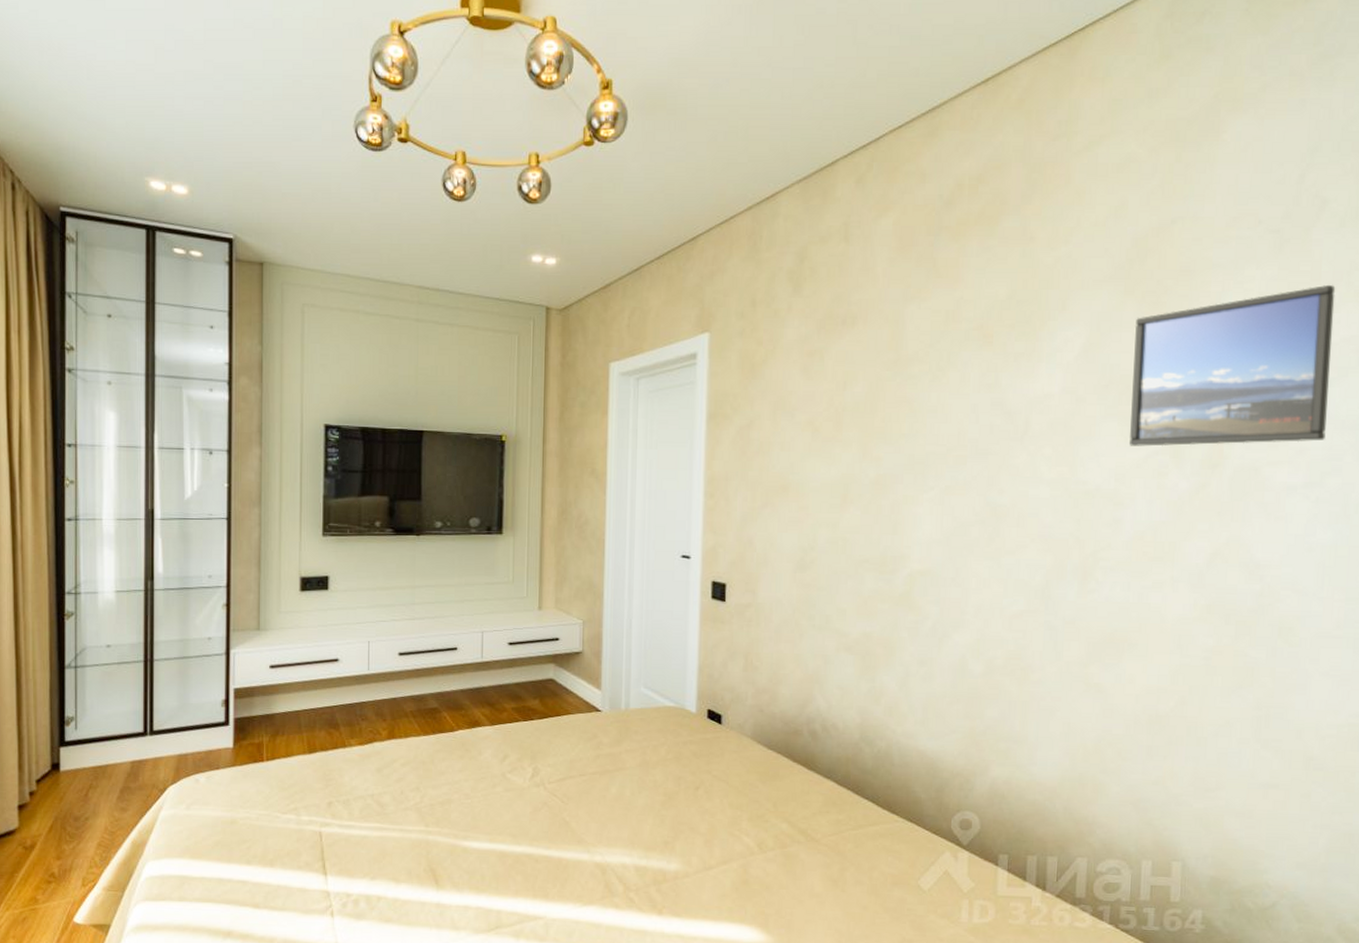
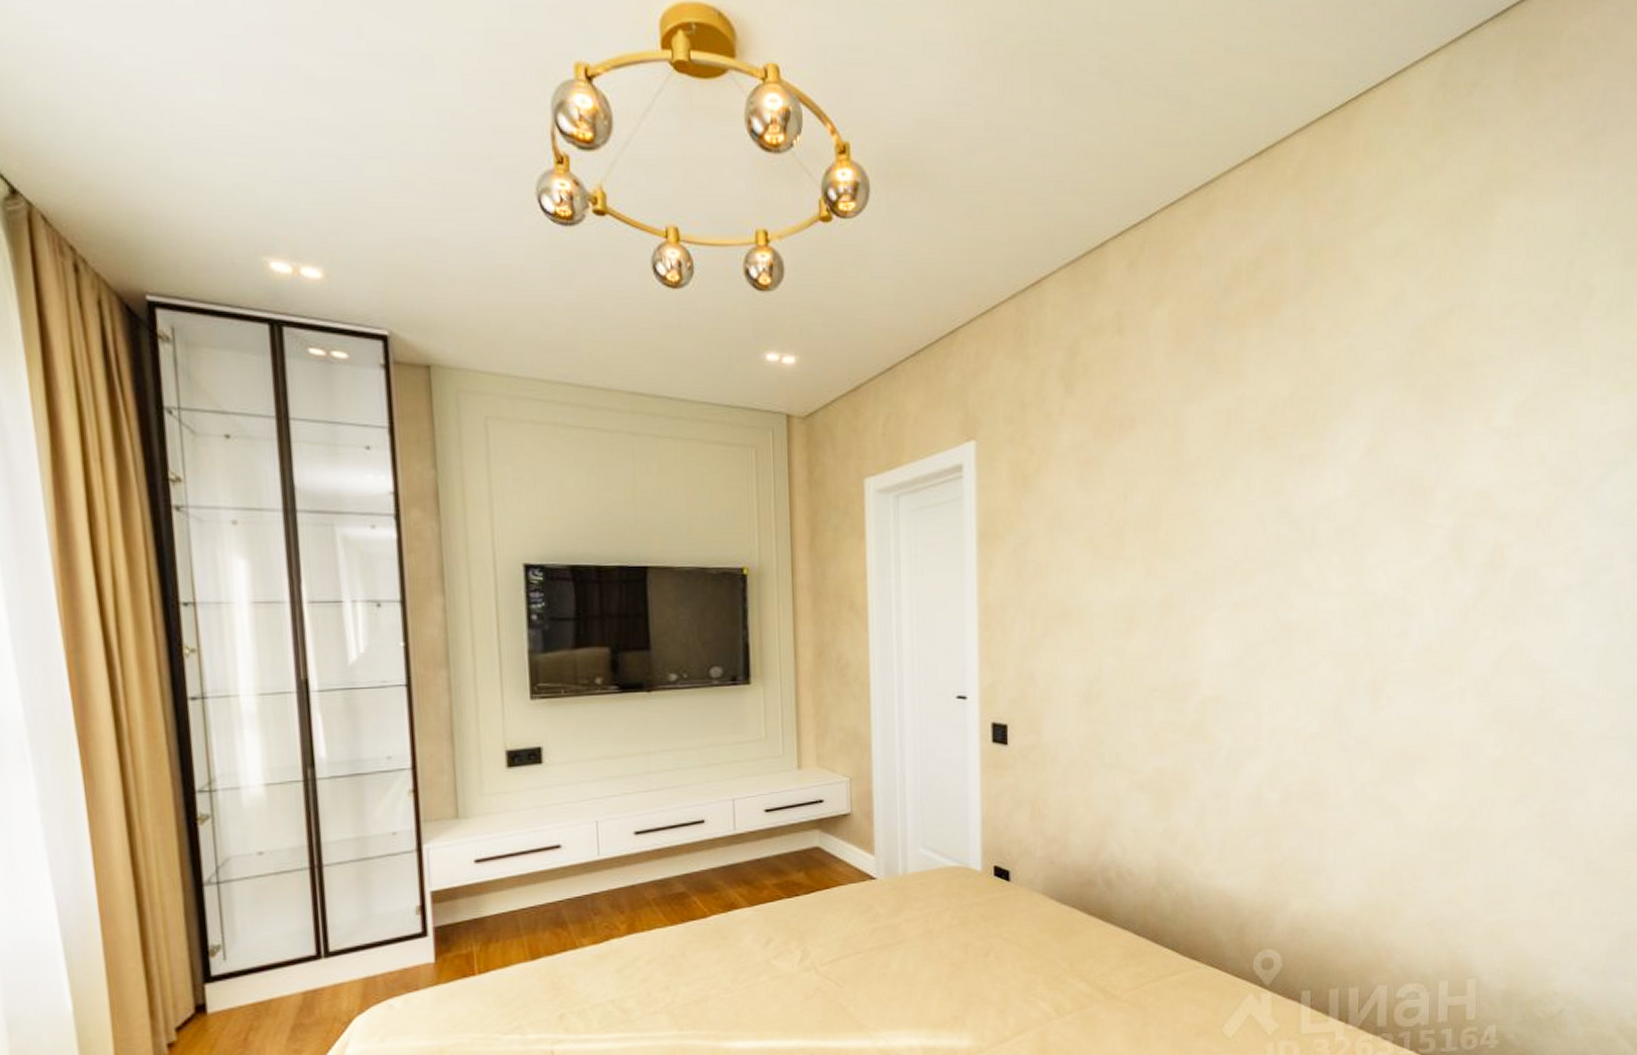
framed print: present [1130,284,1336,447] -> none [1415,375,1604,552]

